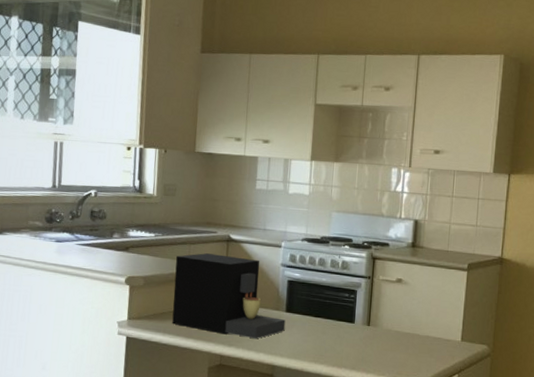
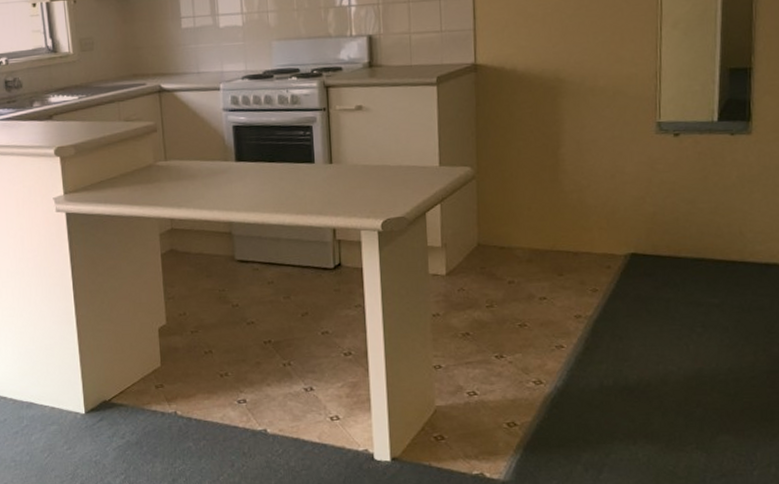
coffee maker: present [172,253,286,339] -> none [106,108,237,196]

